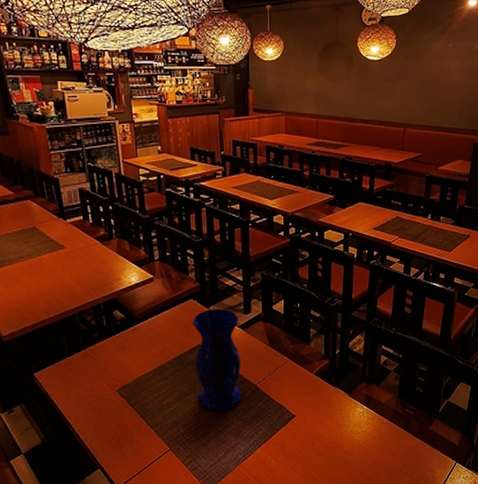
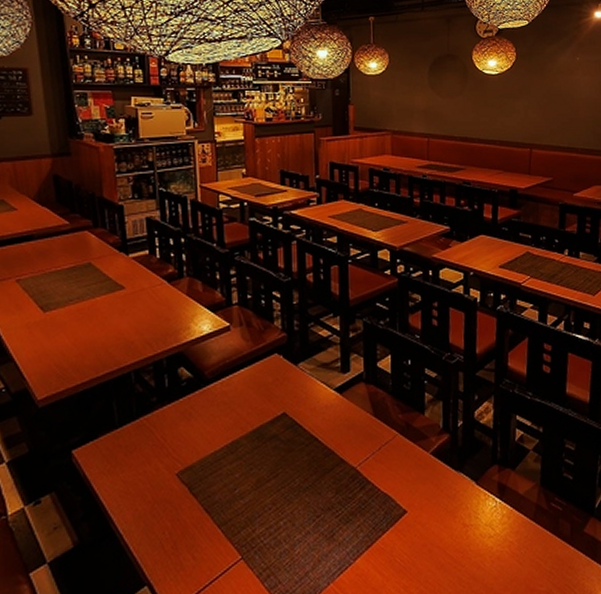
vase: present [192,308,242,410] -> none [276,366,338,503]

